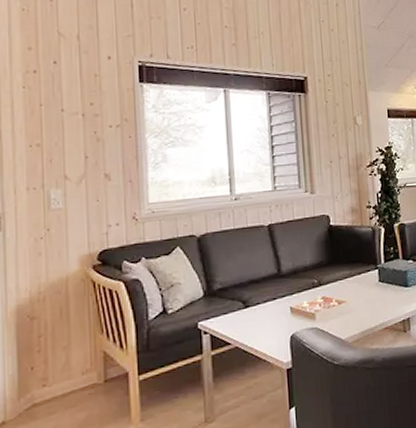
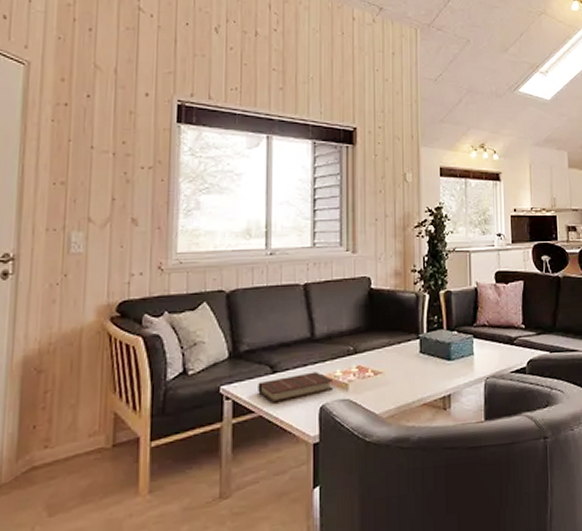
book: none [232,304,302,335] -> present [258,371,334,403]

